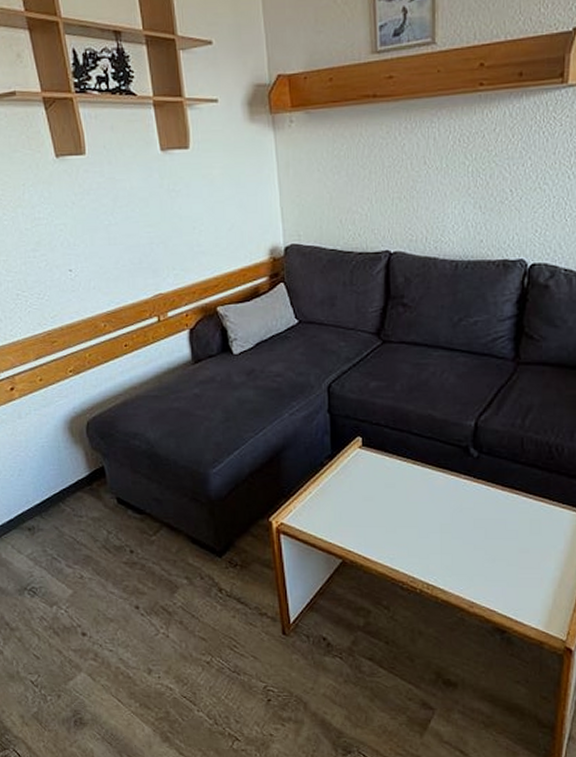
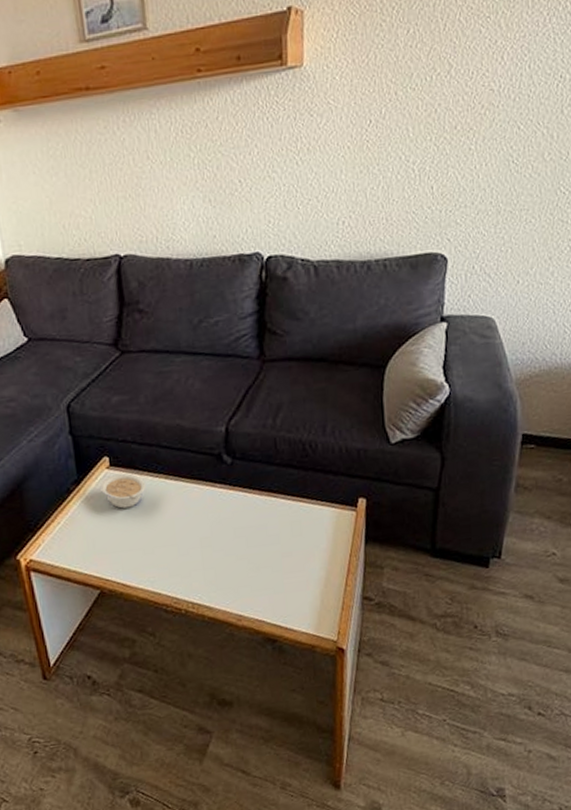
legume: none [352,454,394,487] -> present [100,473,146,509]

